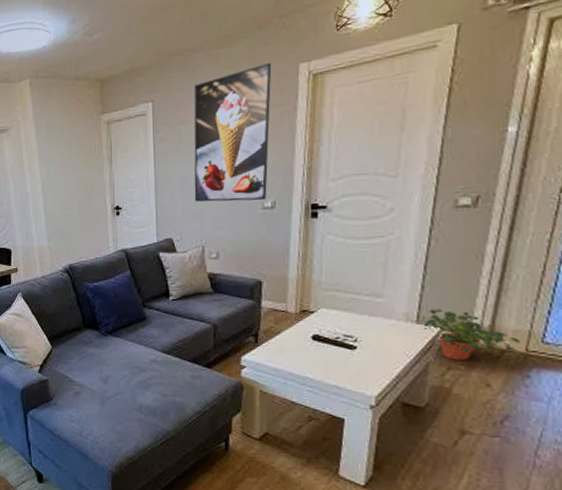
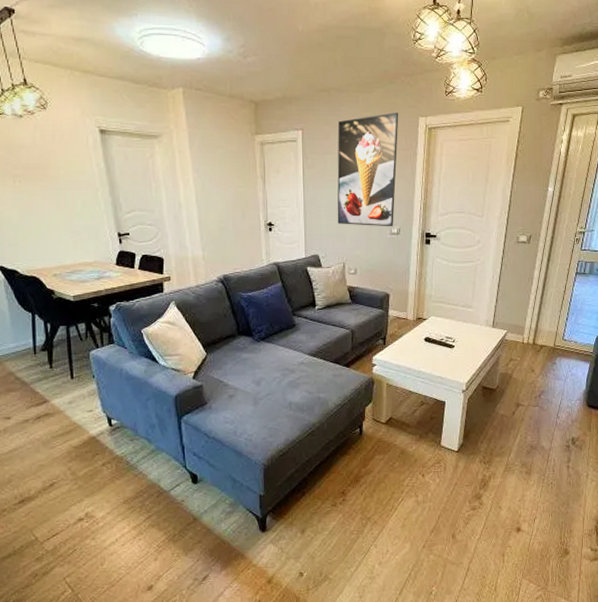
potted plant: present [423,309,519,360] -> none [496,317,551,354]

